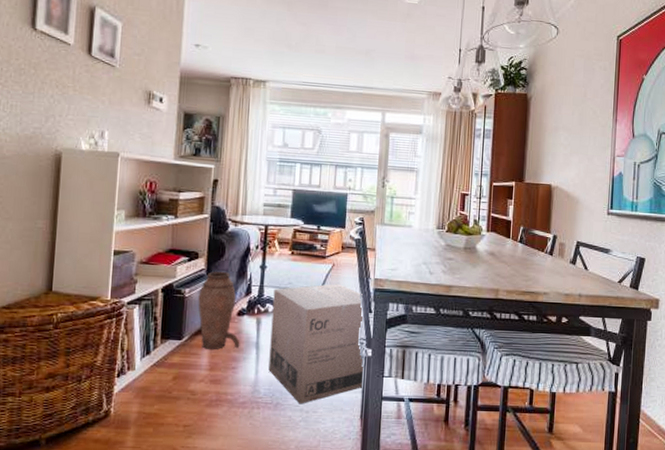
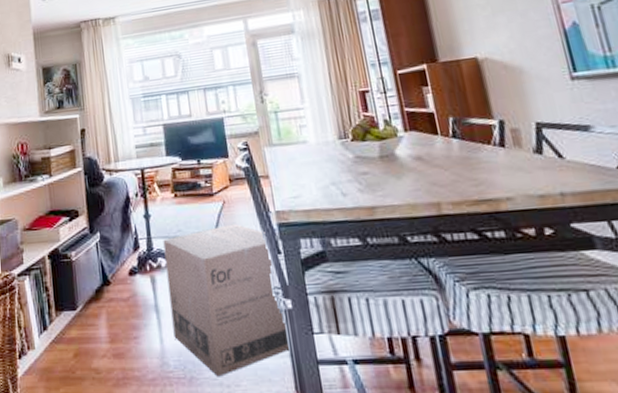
vase: present [198,272,240,349] -> none [85,228,138,318]

